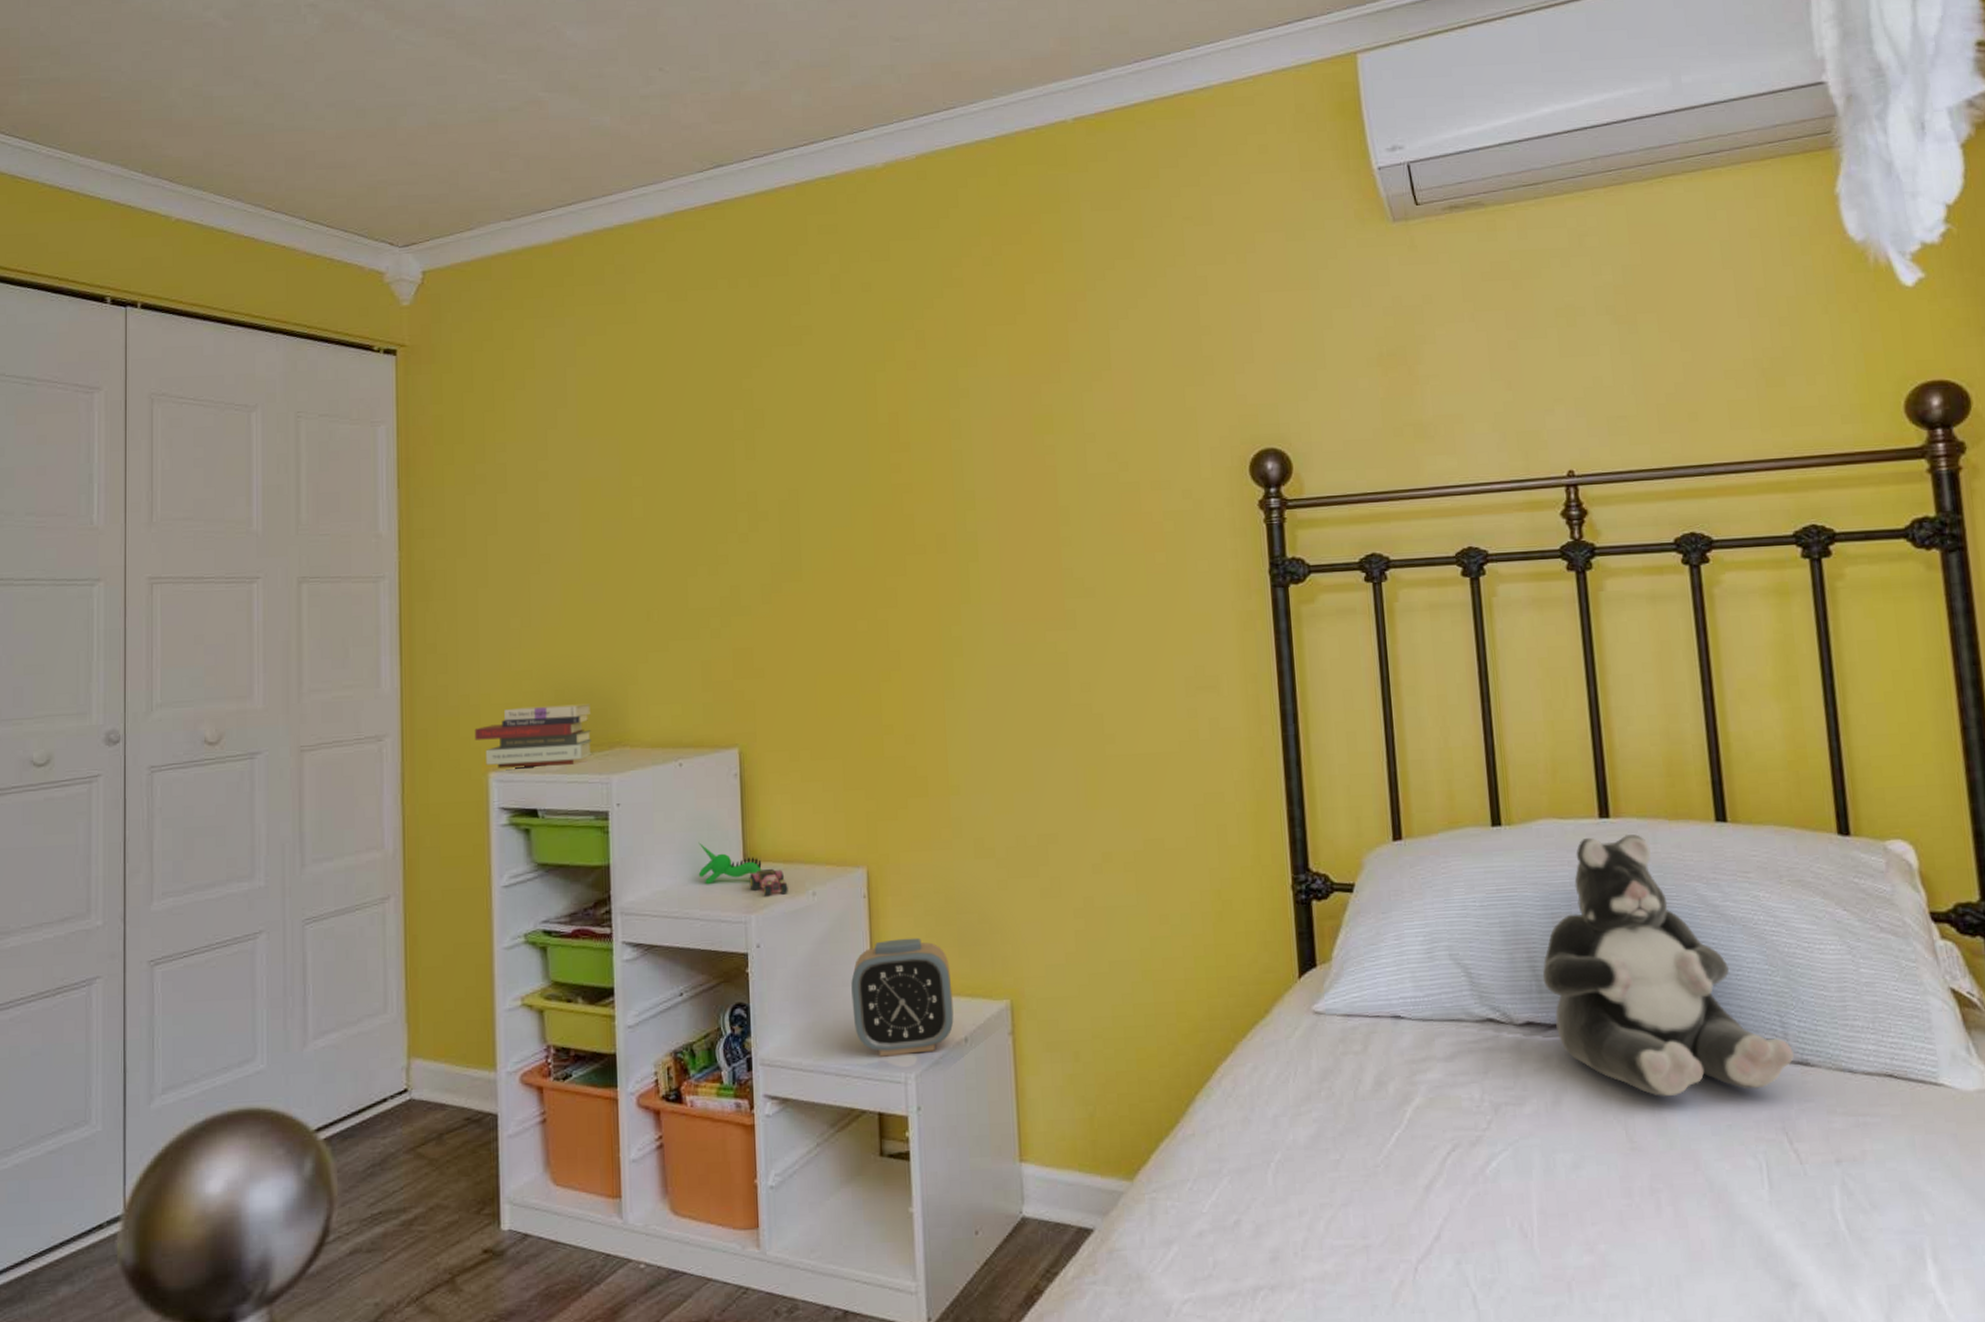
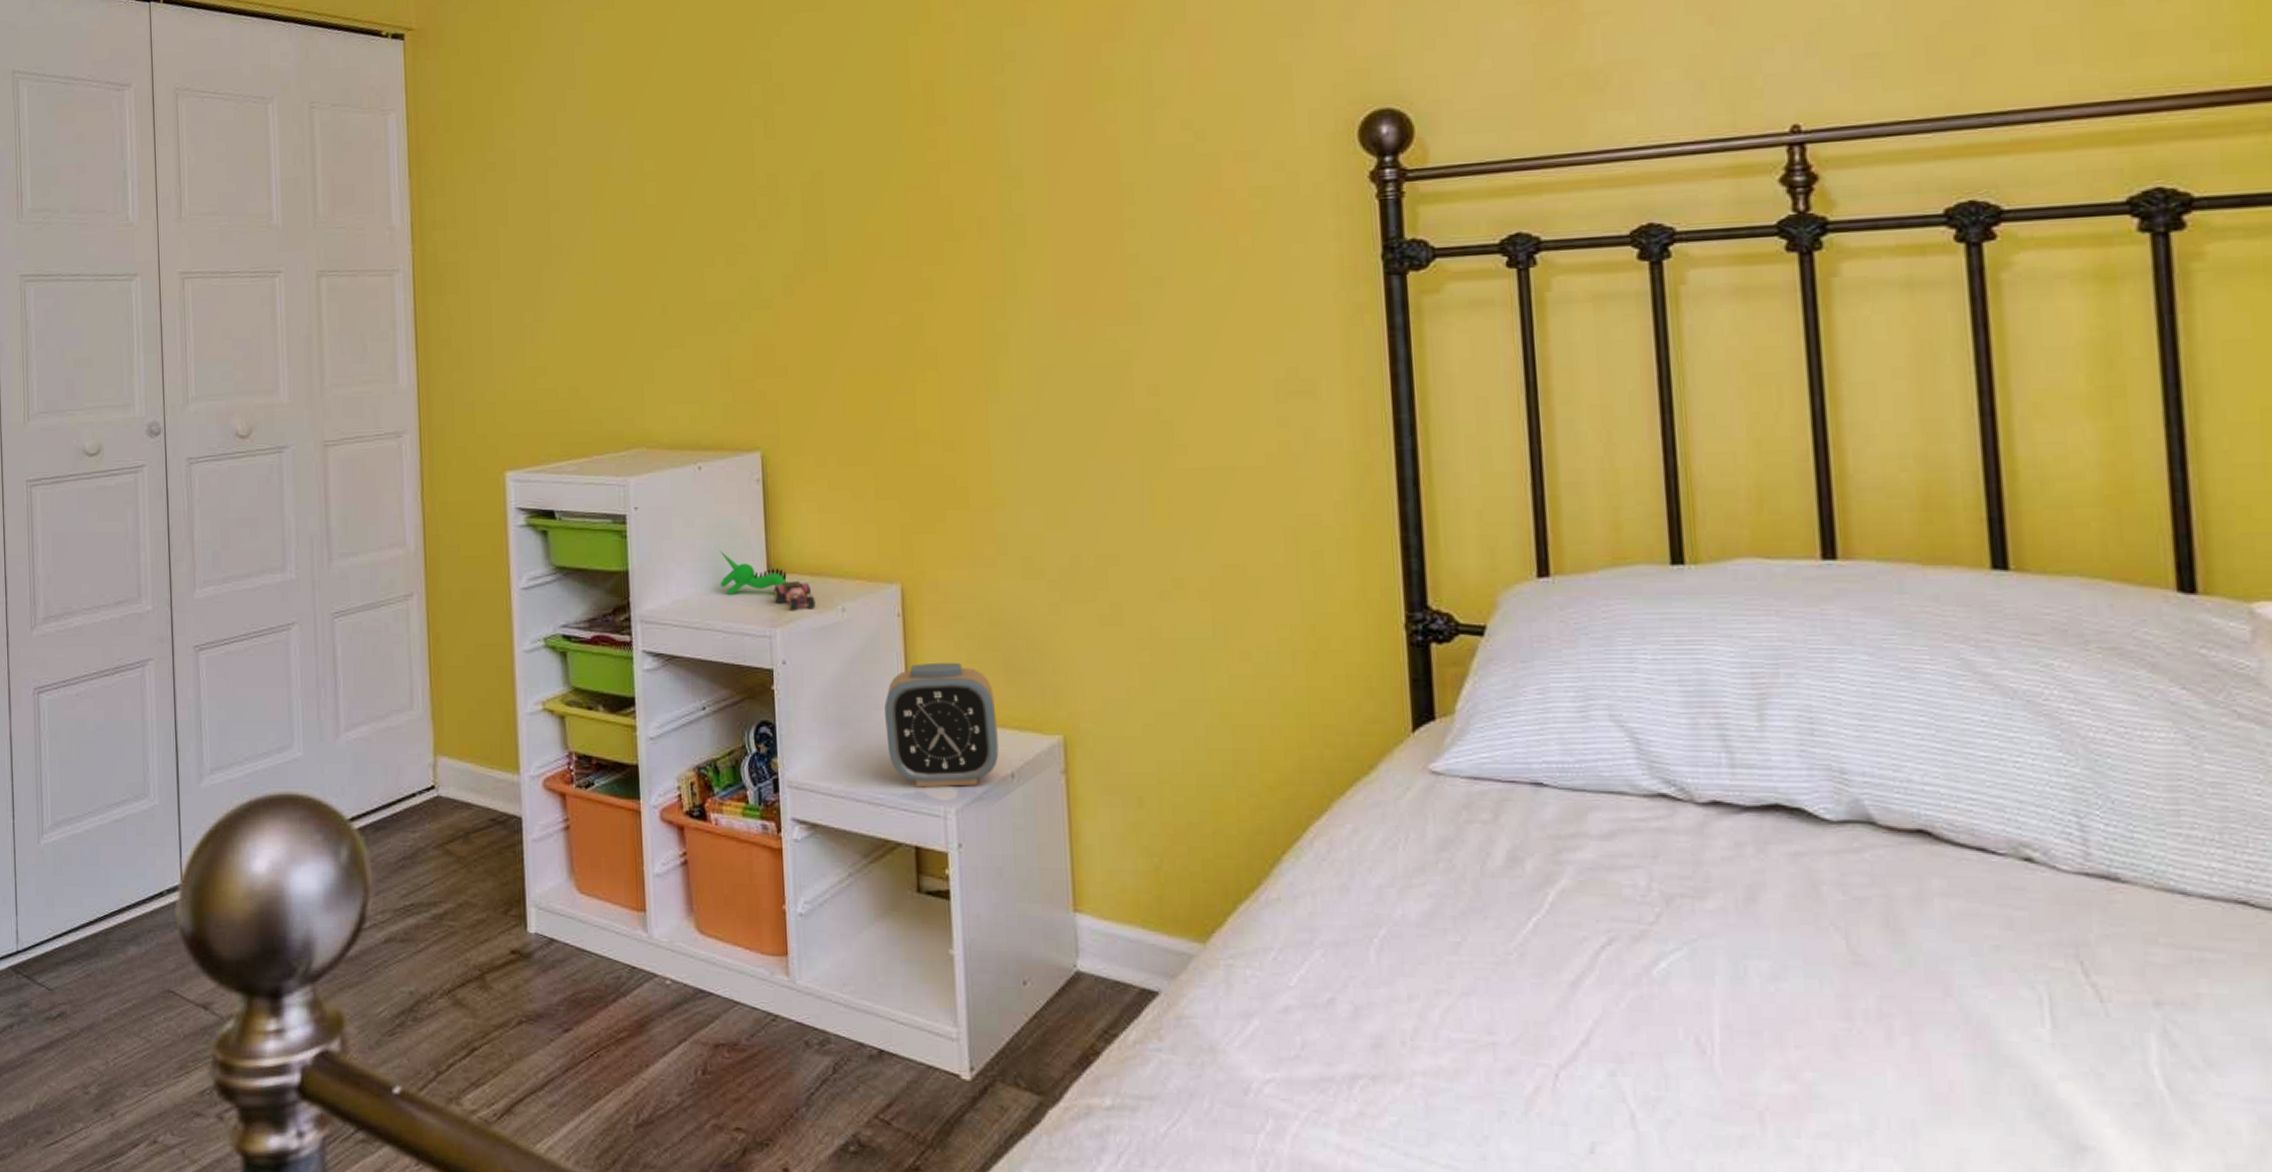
books: present [474,703,594,769] -> none [490,402,611,468]
plush toy: present [1542,834,1794,1097] -> none [1735,581,2096,905]

